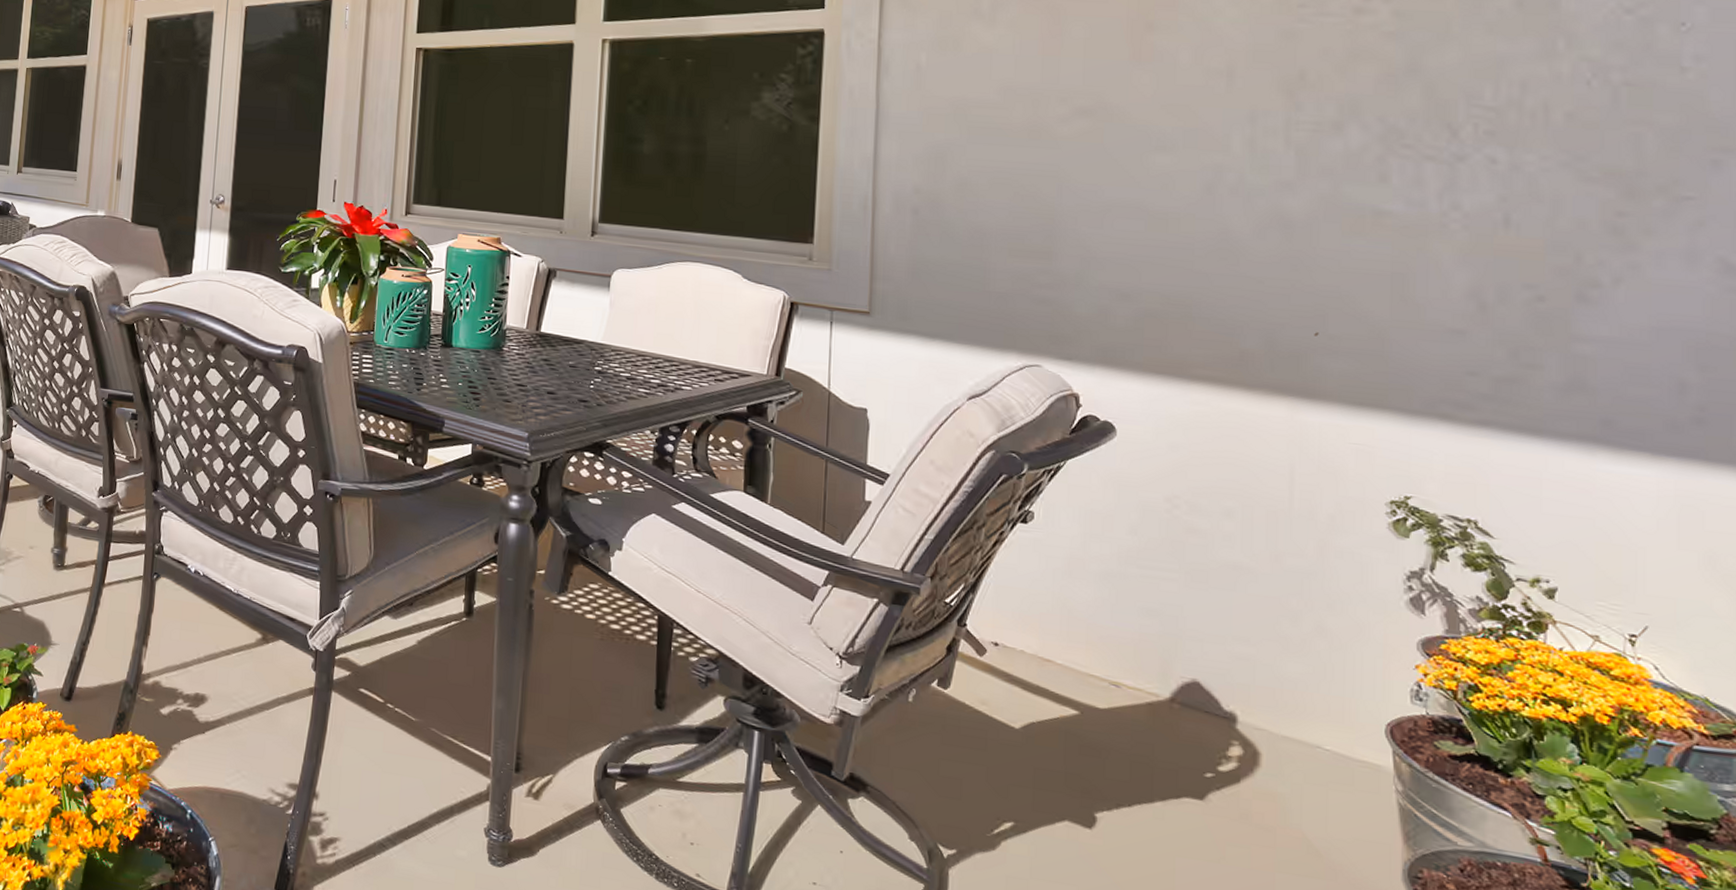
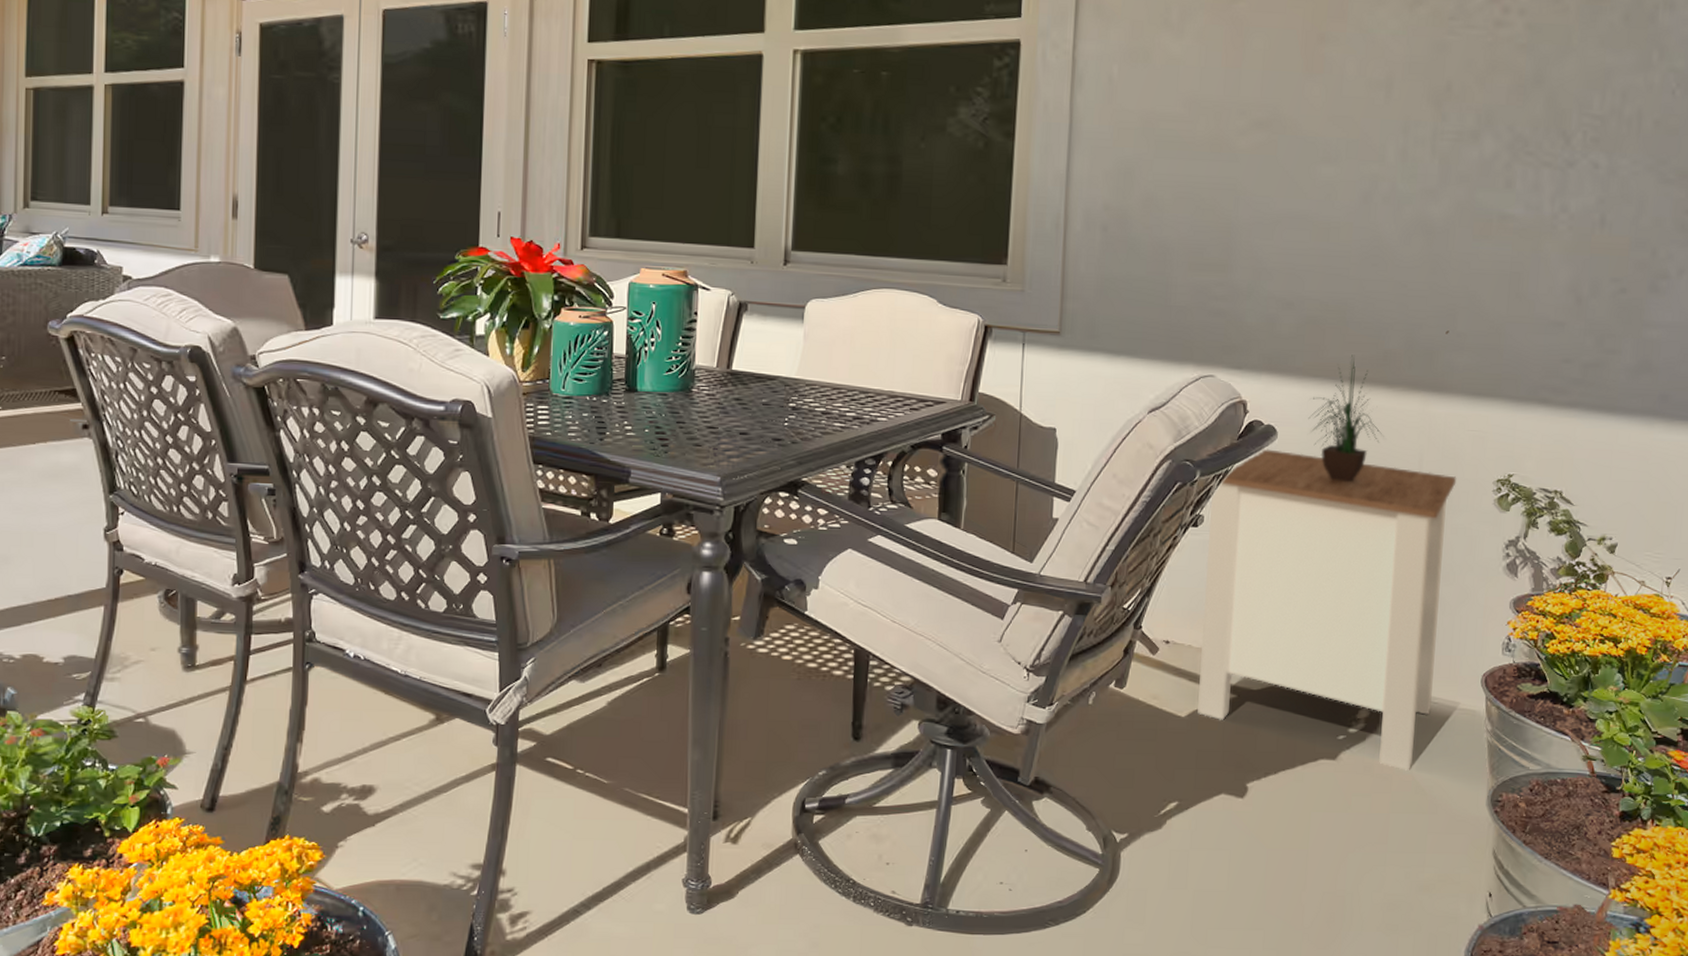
side table: none [1034,446,1339,825] -> present [1197,449,1457,771]
potted plant: none [1152,352,1245,490] -> present [1308,355,1384,483]

